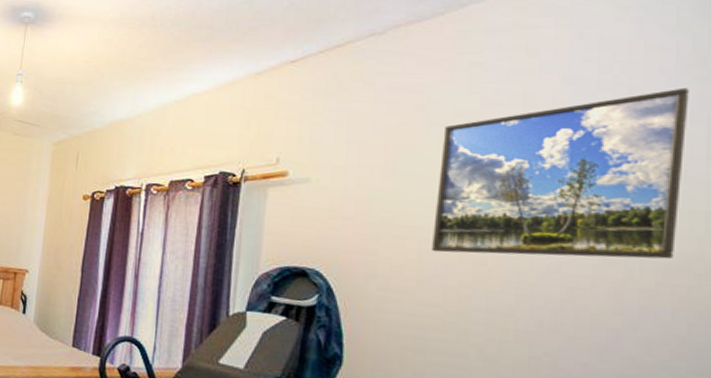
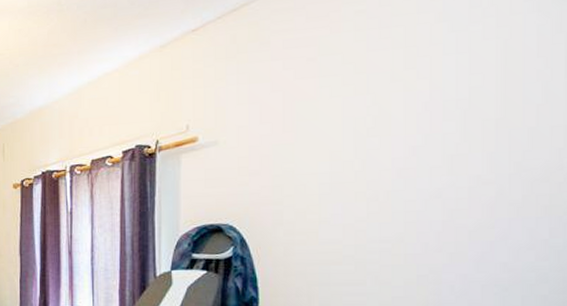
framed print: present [432,87,689,260] -> none [330,12,549,194]

